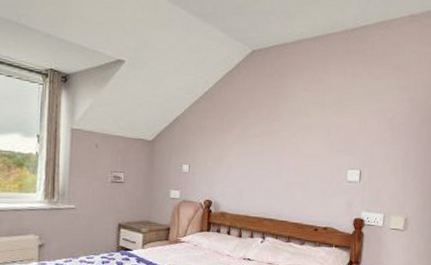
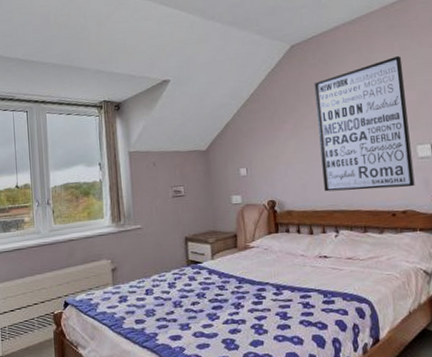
wall art: none [259,82,351,207] -> present [314,56,415,192]

